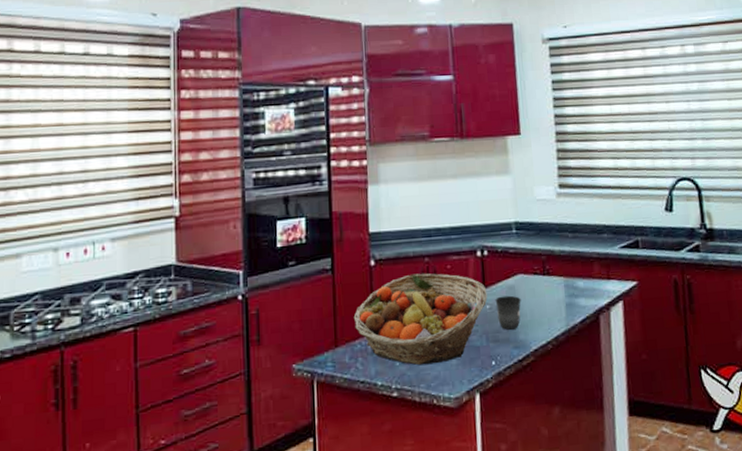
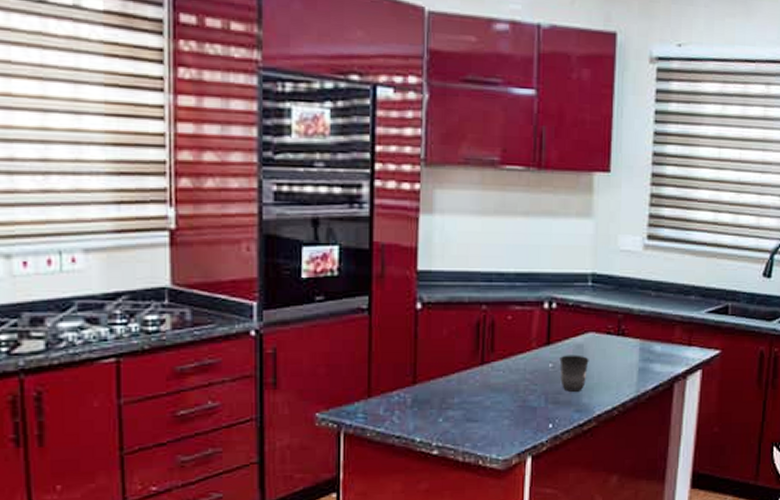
fruit basket: present [353,273,488,366] -> none [392,322,551,423]

